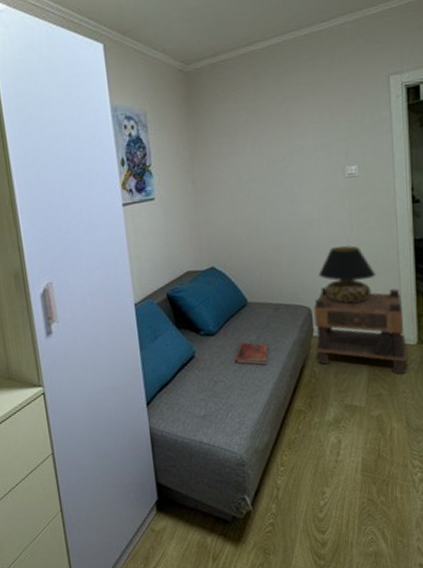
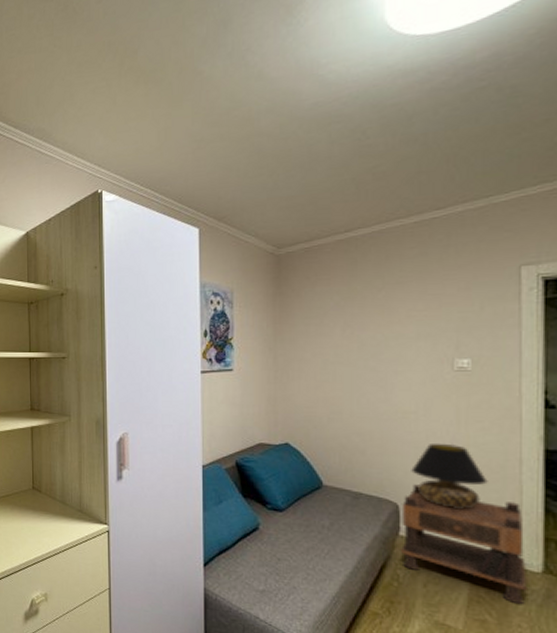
diary: present [234,342,269,366] -> none [302,525,344,554]

